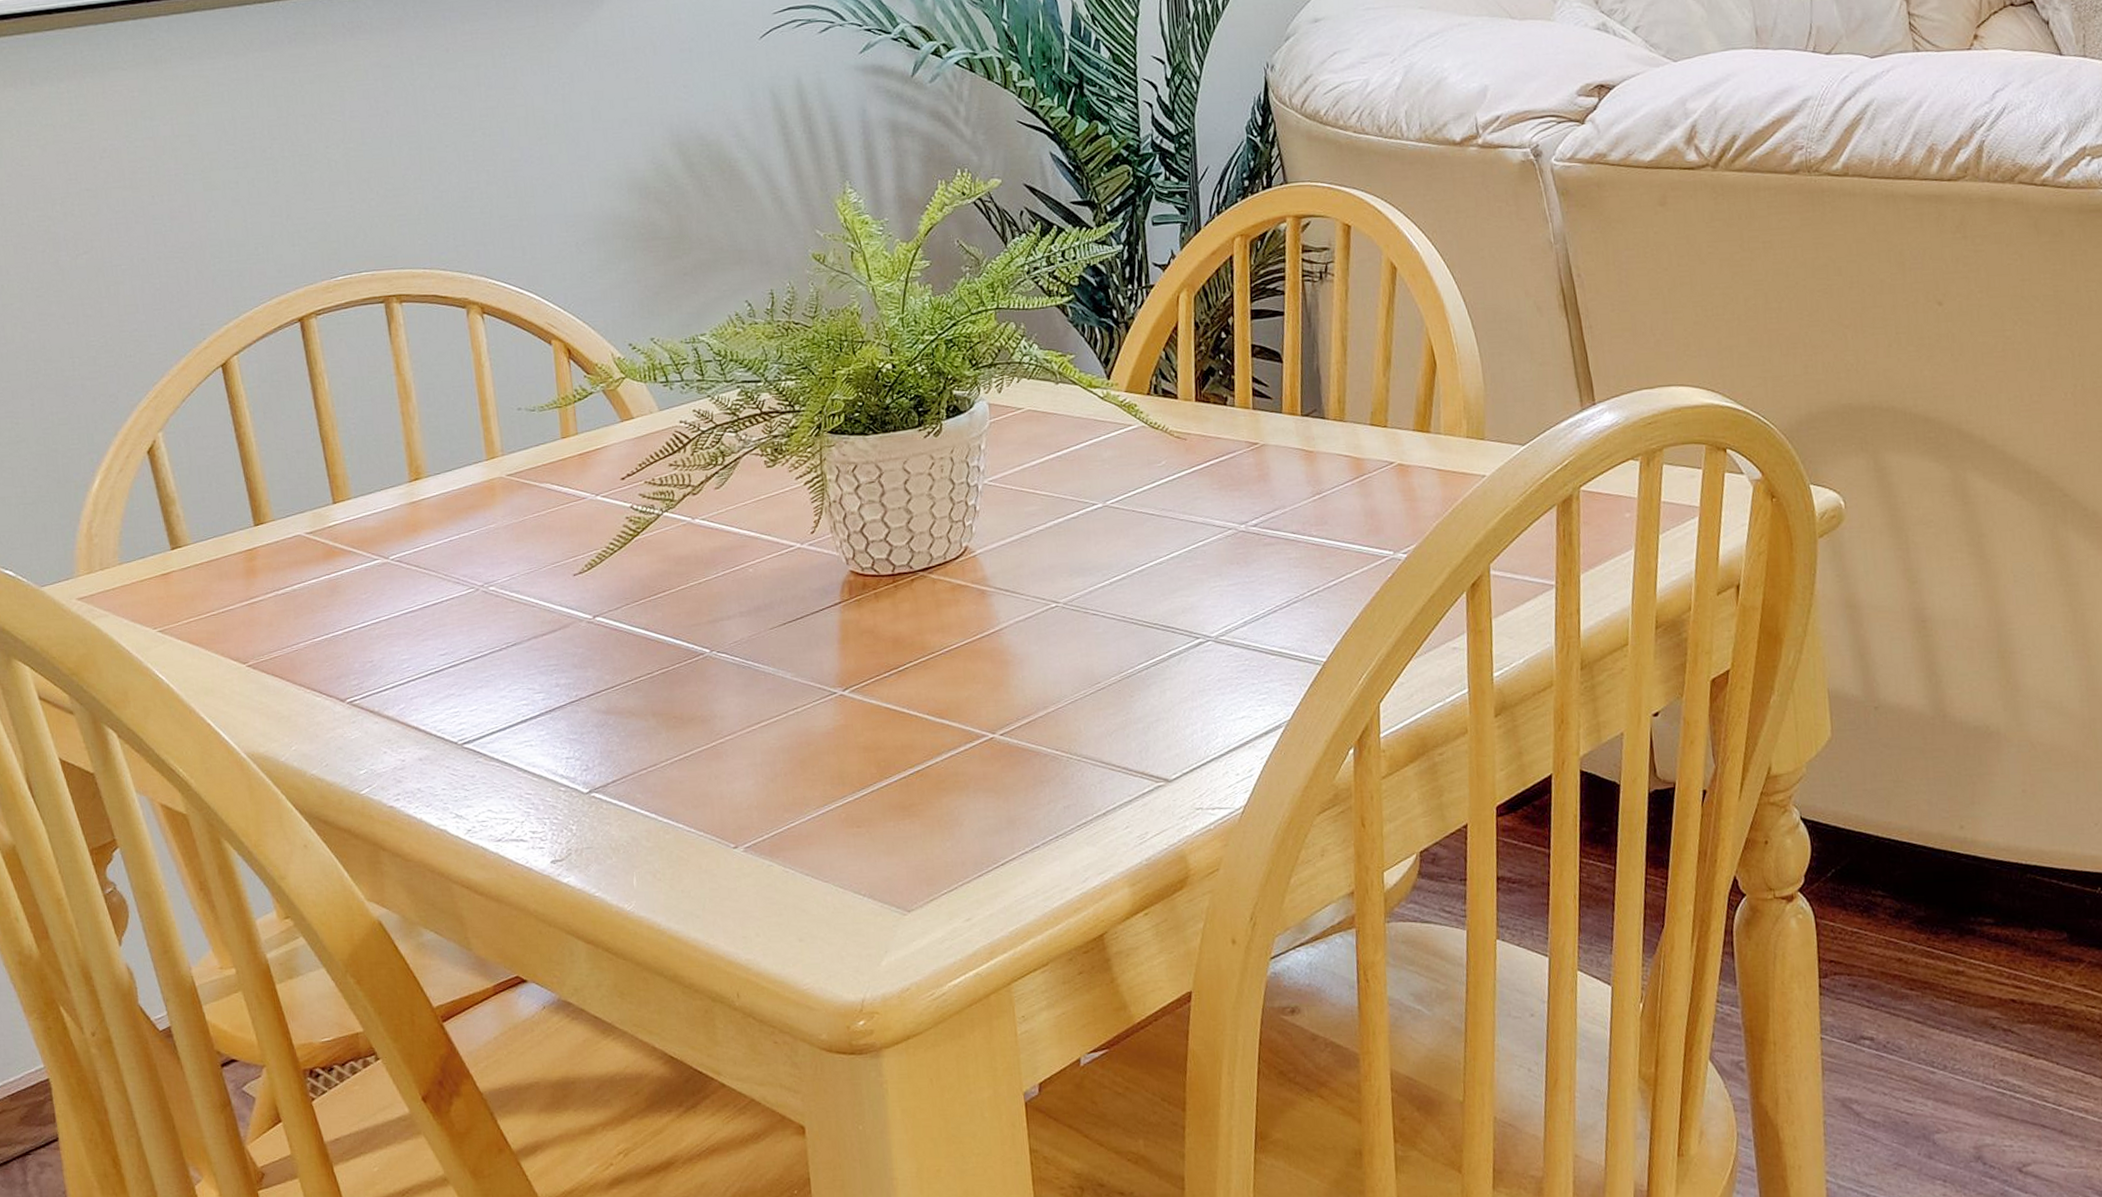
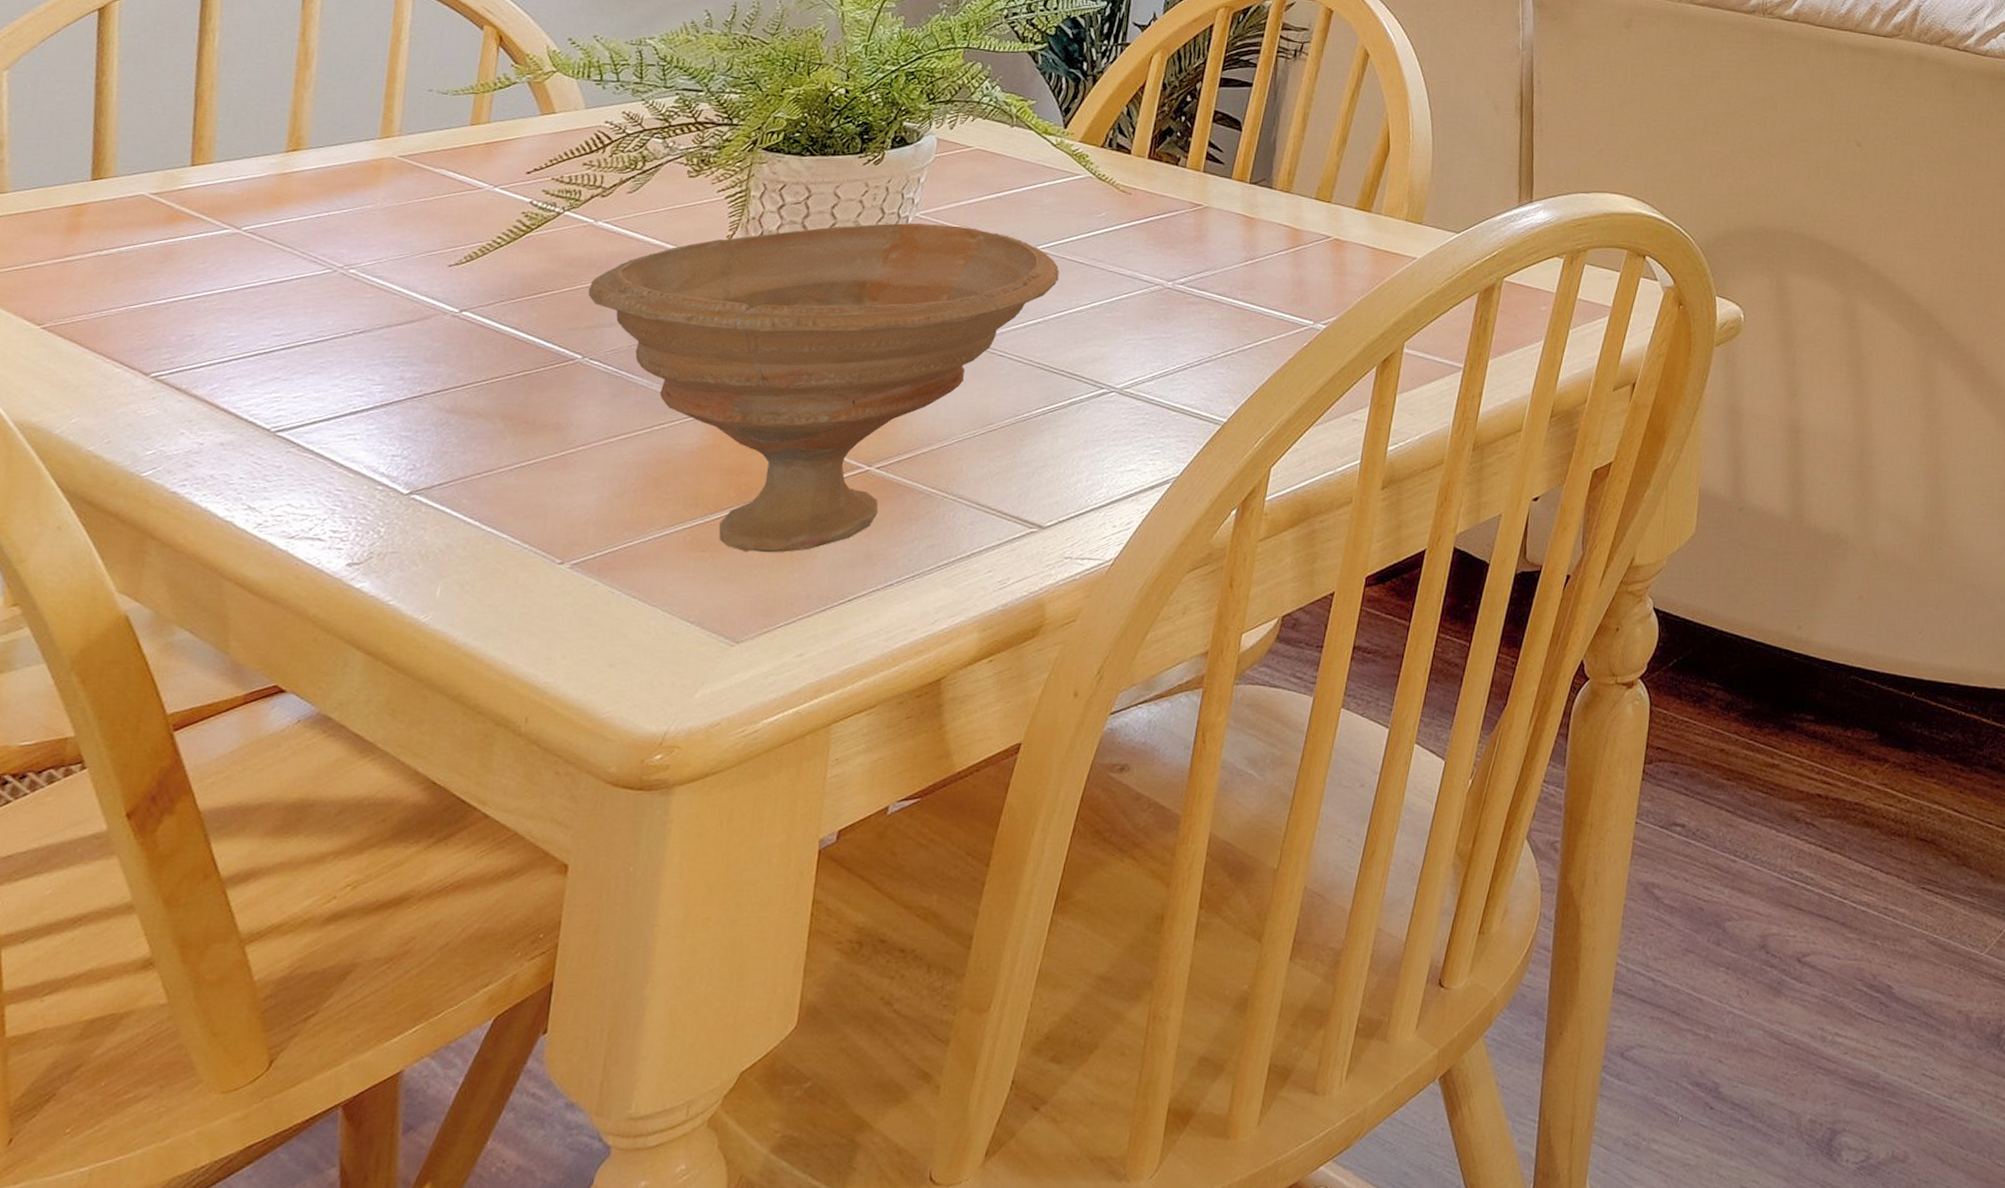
bowl: none [701,489,1133,825] -> present [588,222,1059,553]

